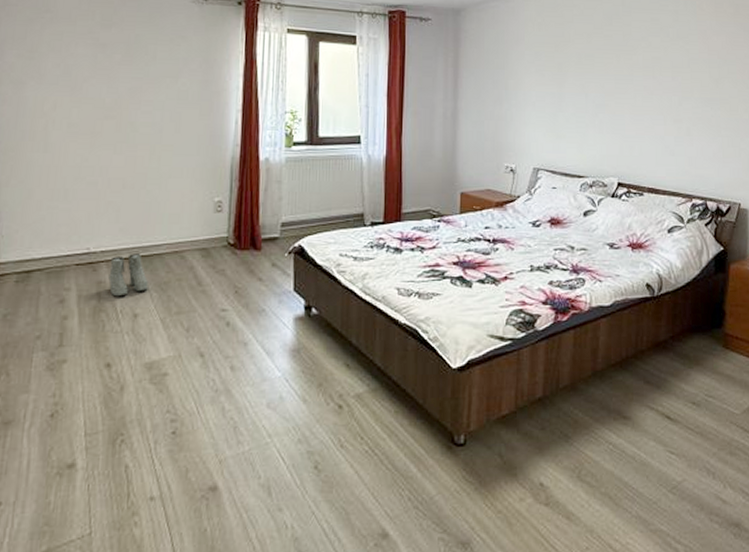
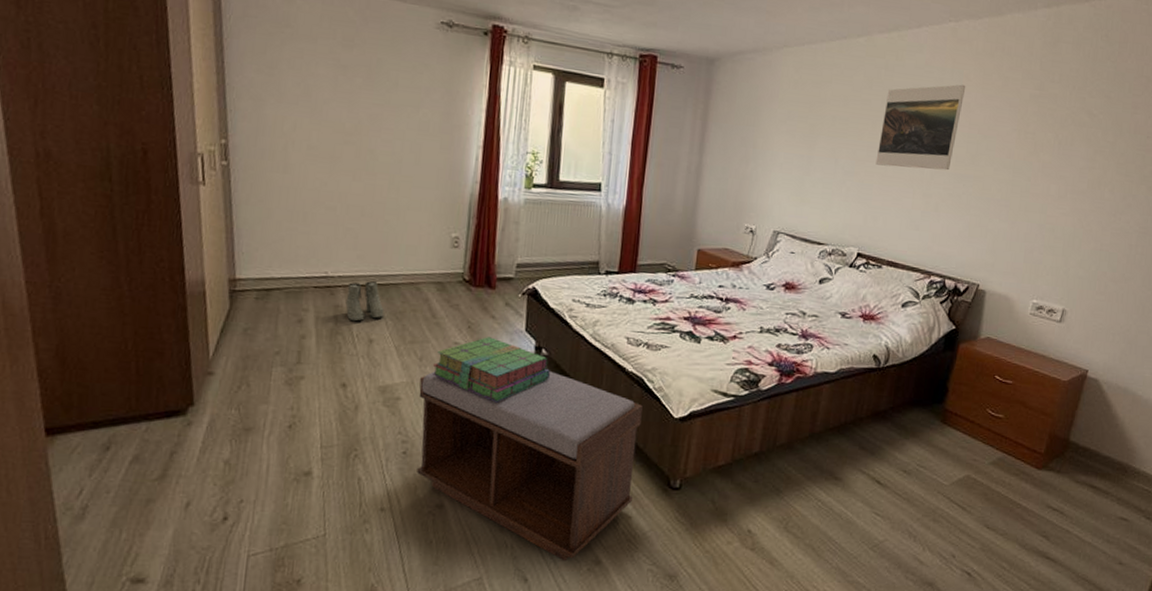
bench: none [187,331,419,538] -> present [417,371,643,562]
stack of books: none [200,300,321,369] -> present [432,337,550,403]
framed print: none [624,14,700,97] -> present [875,84,966,171]

